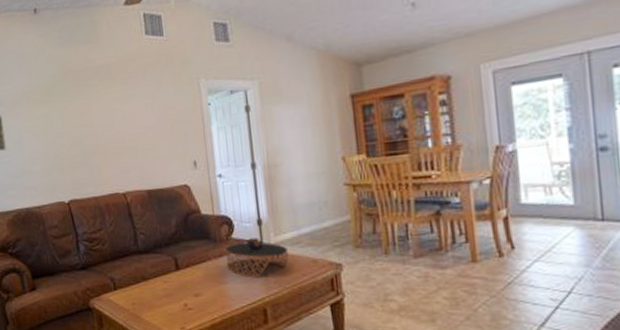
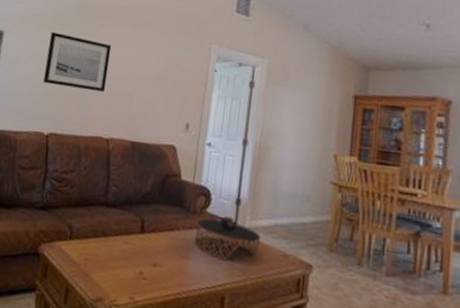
wall art: none [44,103,110,156] -> present [43,32,112,92]

